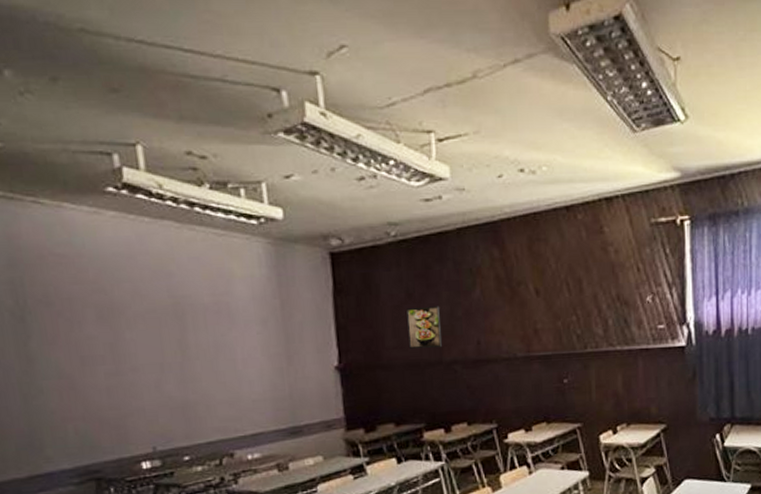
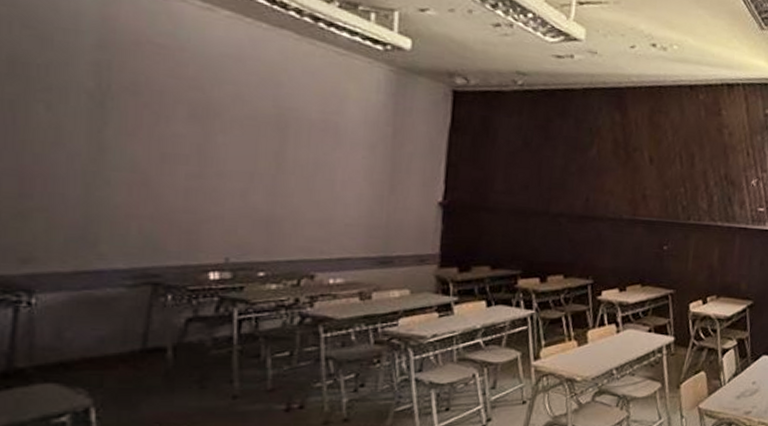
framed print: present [407,306,442,349] -> none [518,156,554,199]

